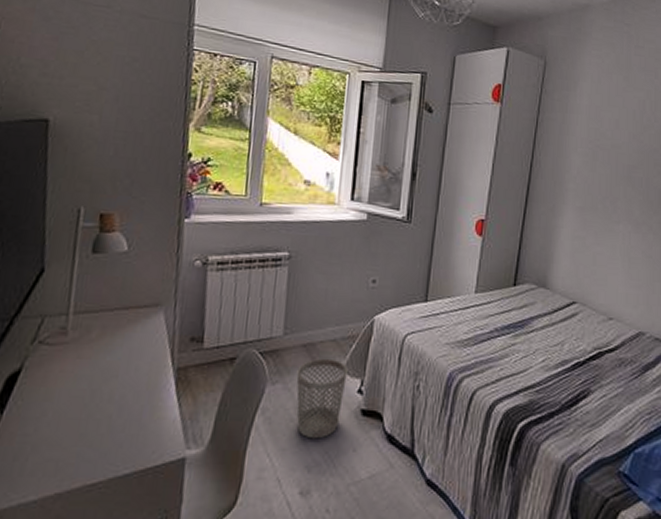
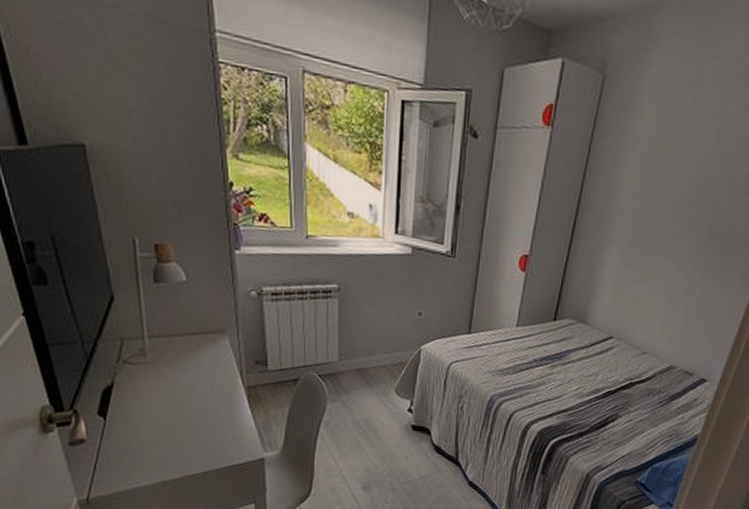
wastebasket: present [296,358,348,439] -> none [353,381,398,448]

